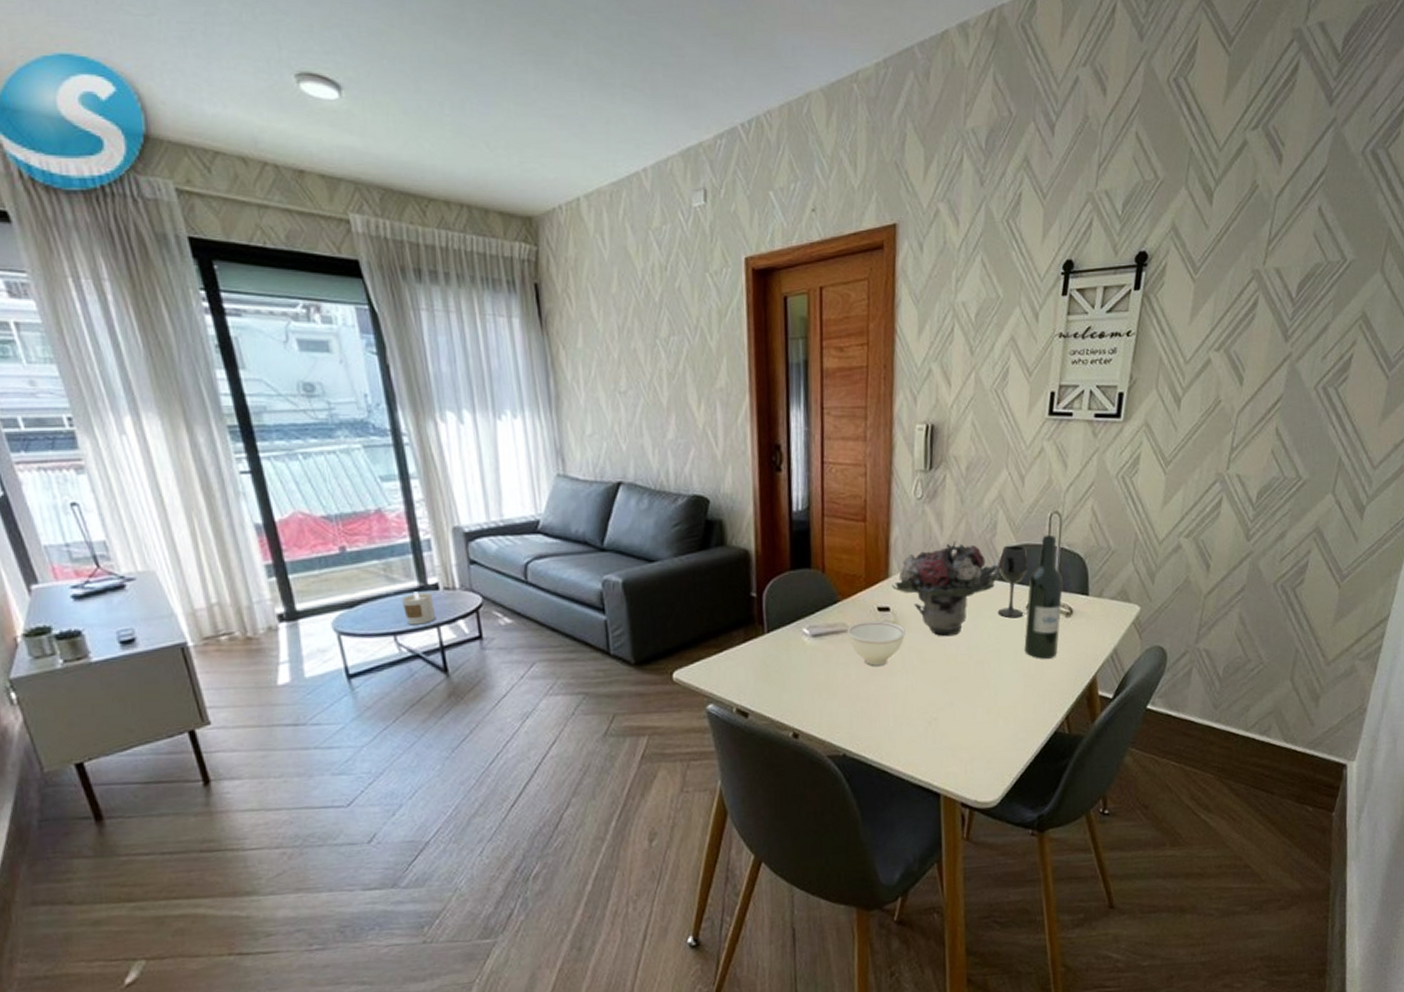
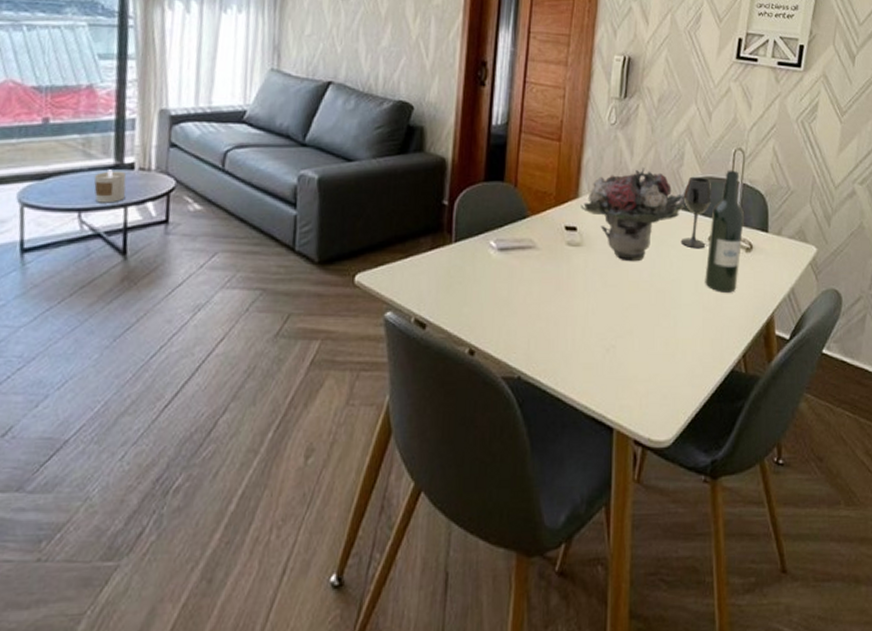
bowl: present [846,620,905,666] -> none [533,239,590,285]

